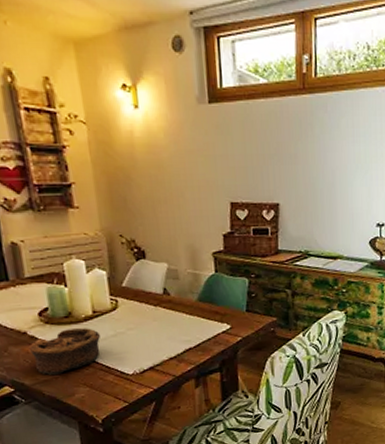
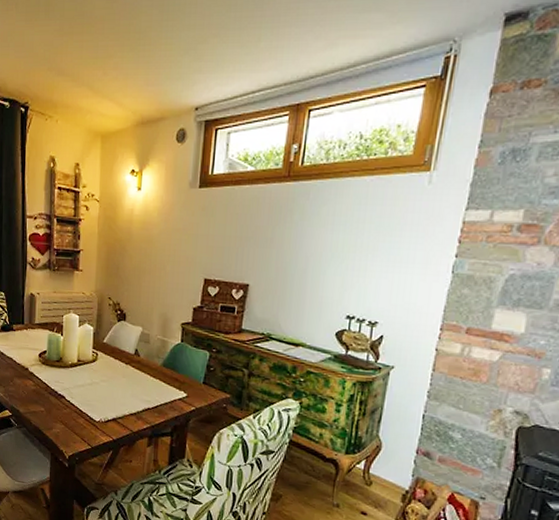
bowl: present [30,328,101,375] -> none [28,371,80,409]

